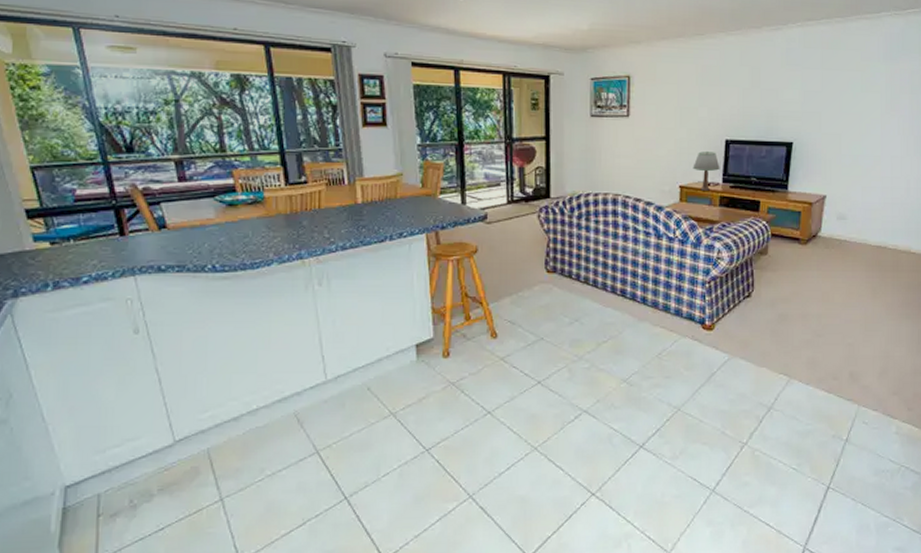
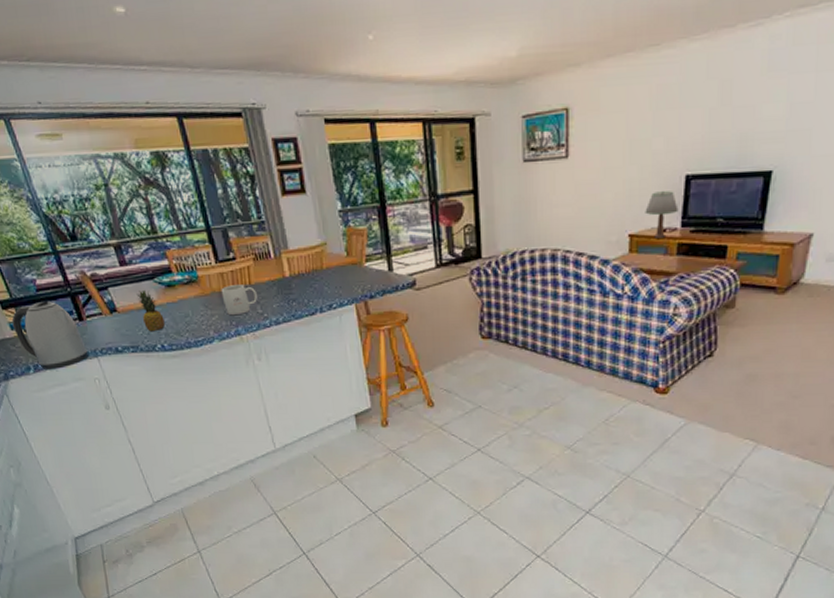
kettle: none [36,212,125,288] -> present [11,300,90,371]
fruit: none [192,207,220,251] -> present [136,289,165,332]
mug: none [287,208,326,239] -> present [221,285,257,316]

